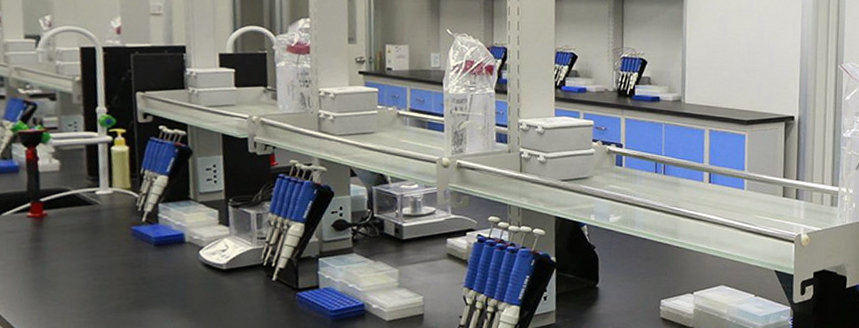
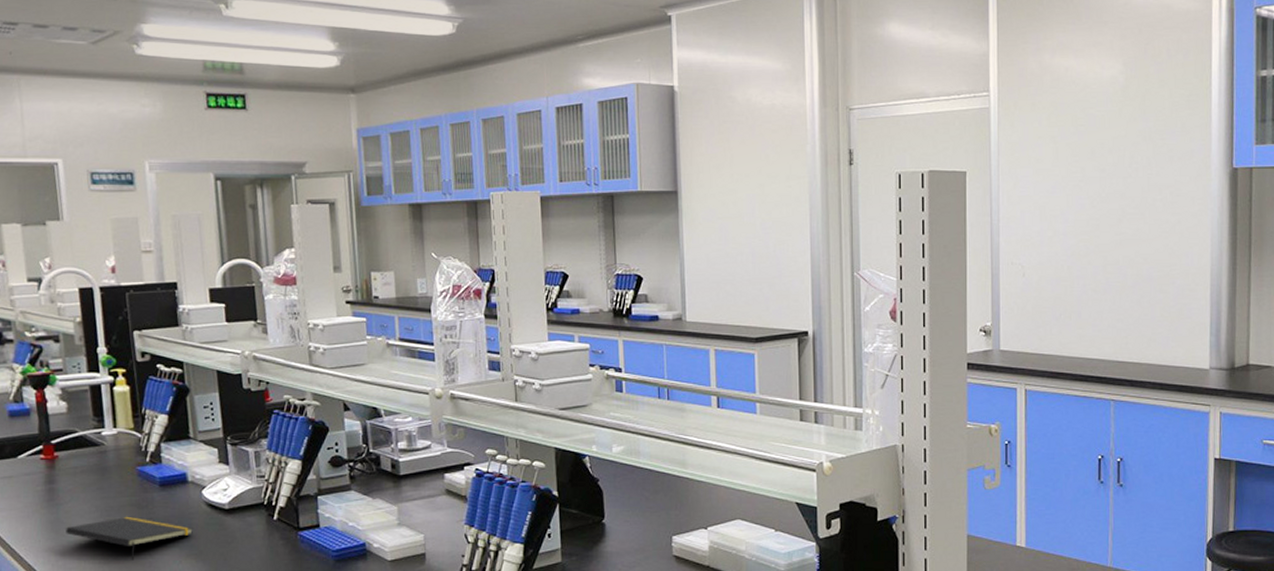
notepad: none [50,275,189,319] -> present [66,516,194,561]

